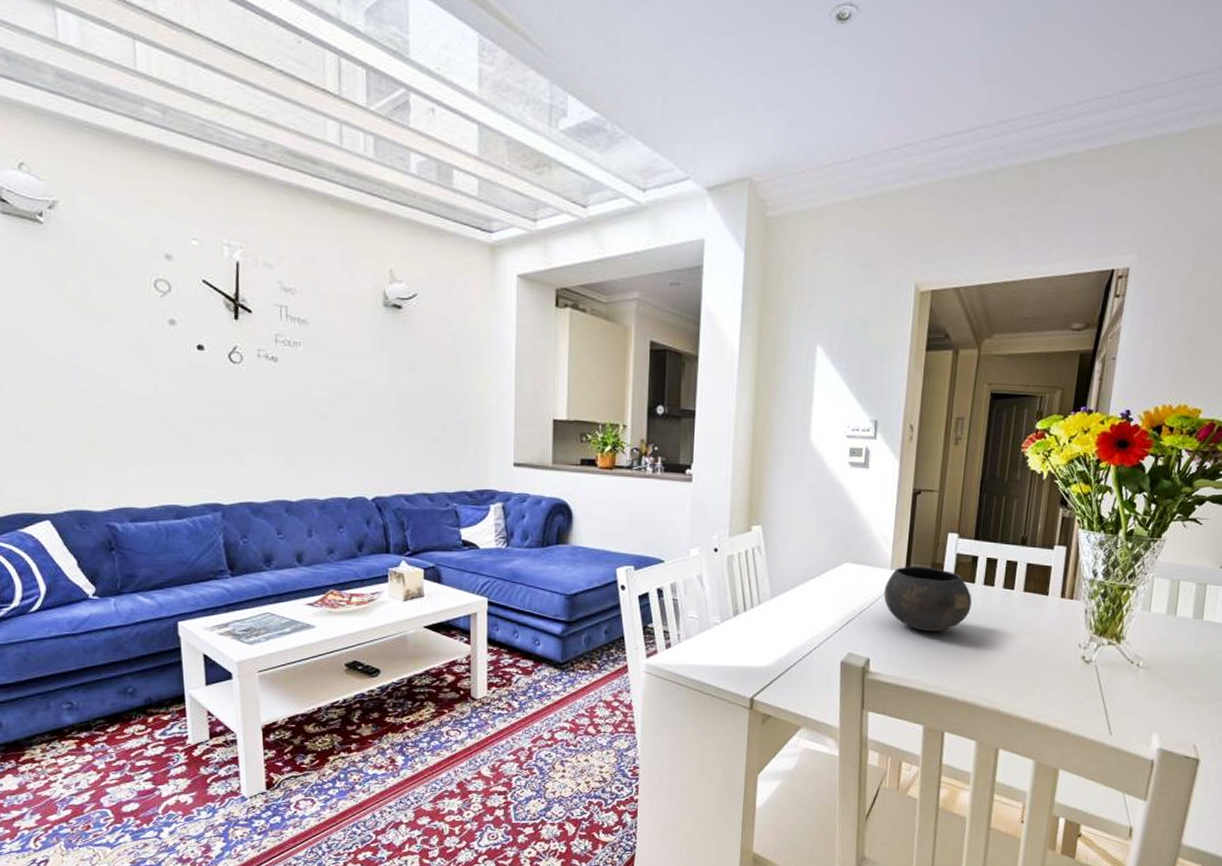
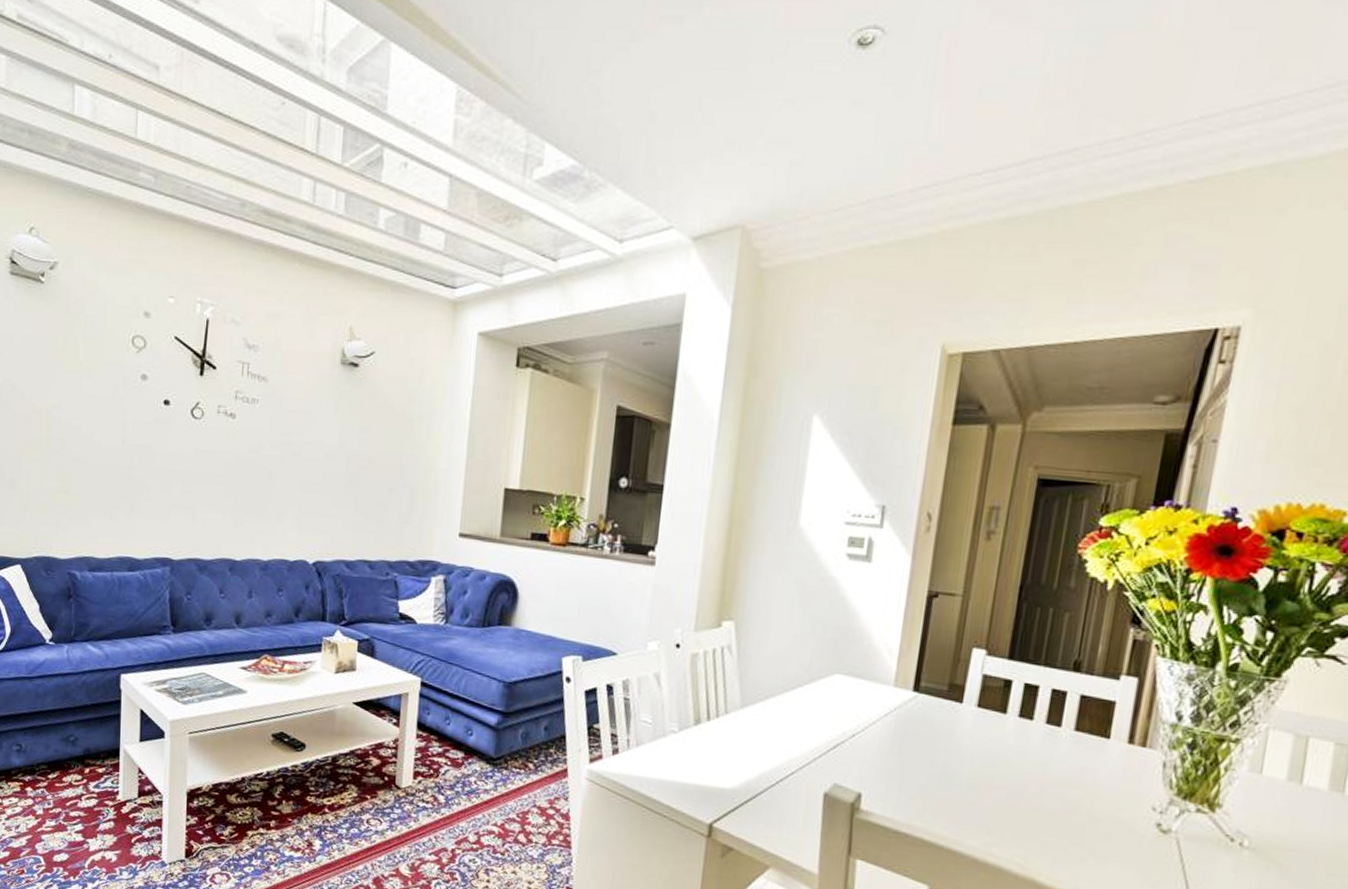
bowl: present [883,566,972,632] -> none [883,684,1002,770]

